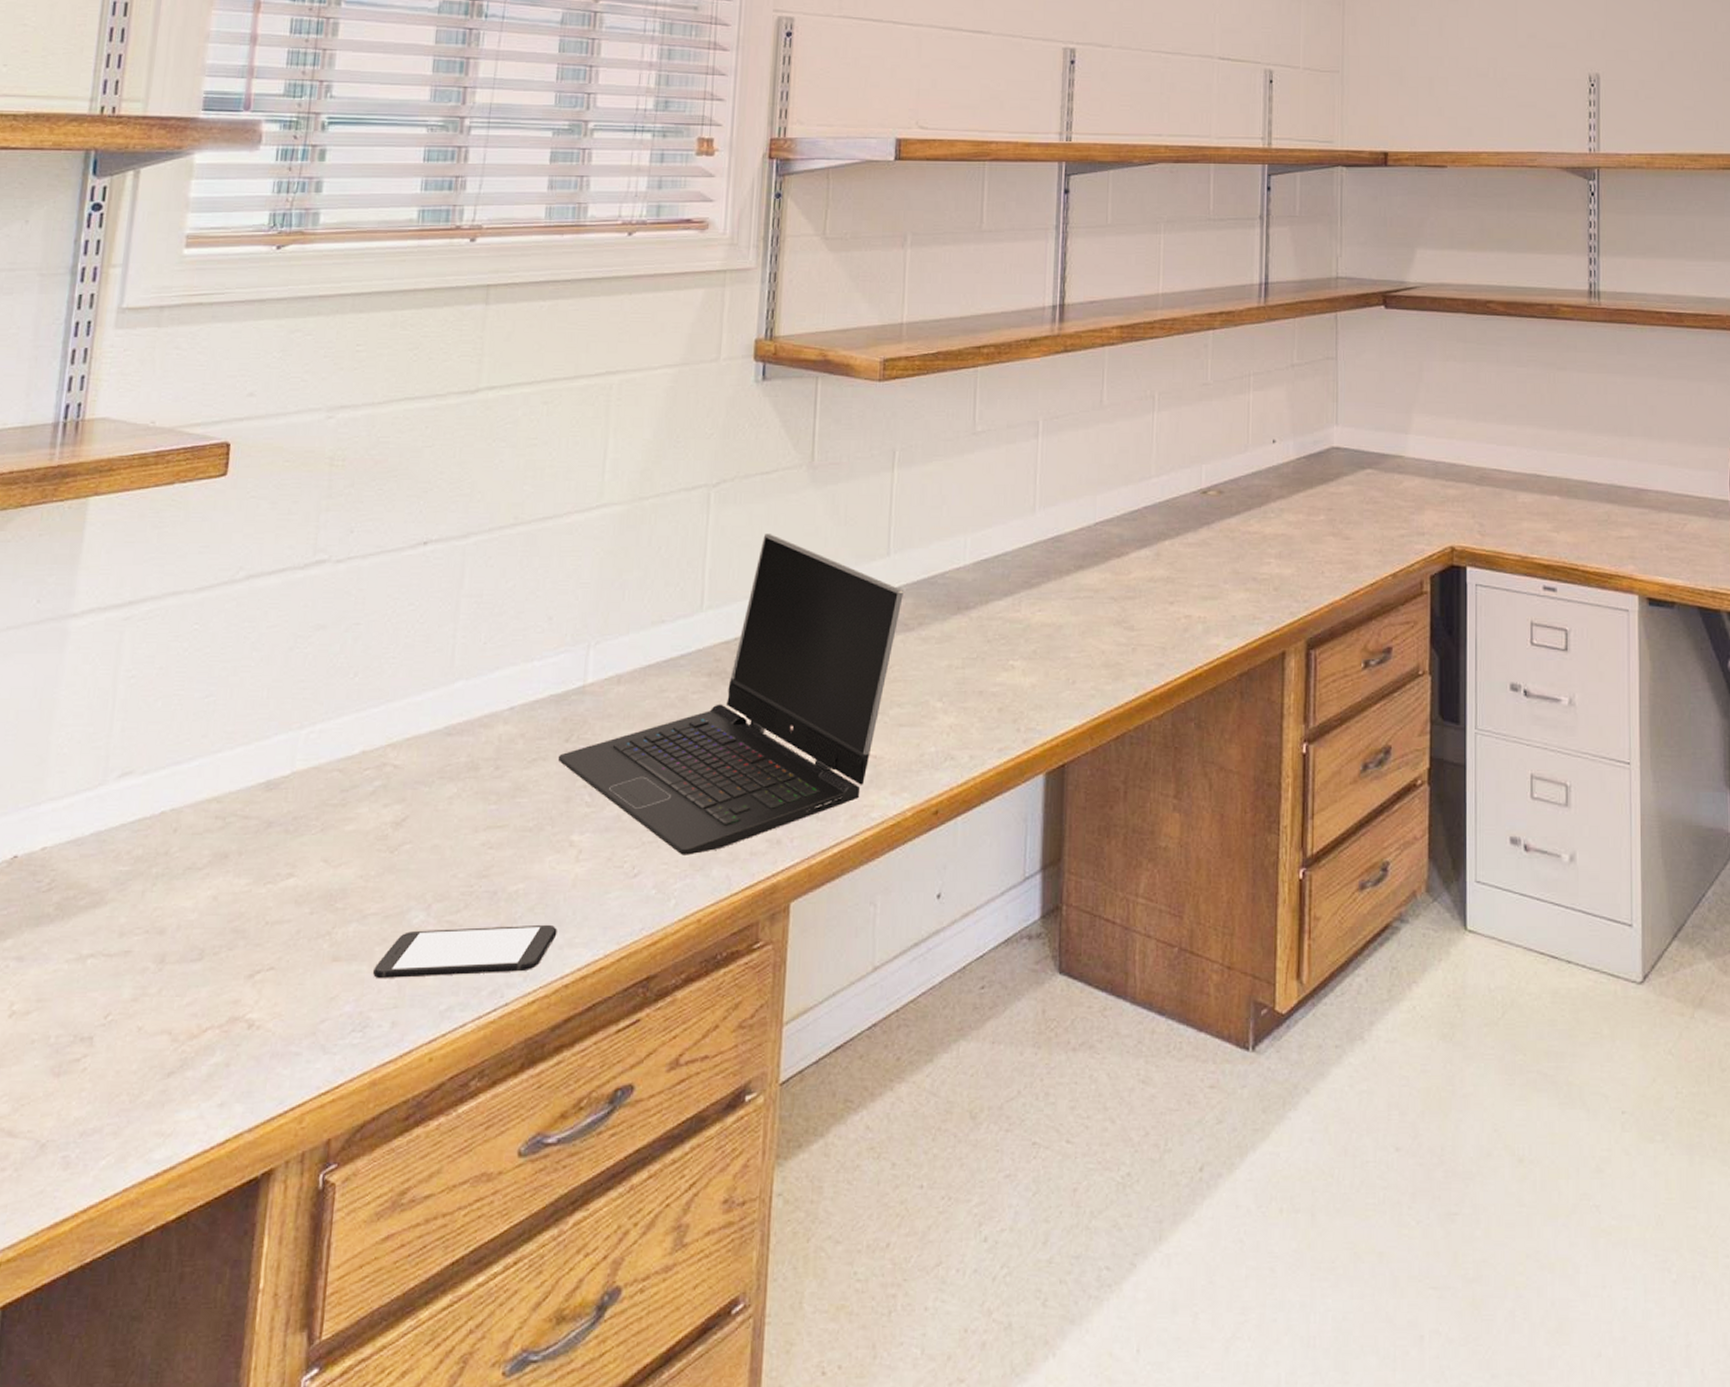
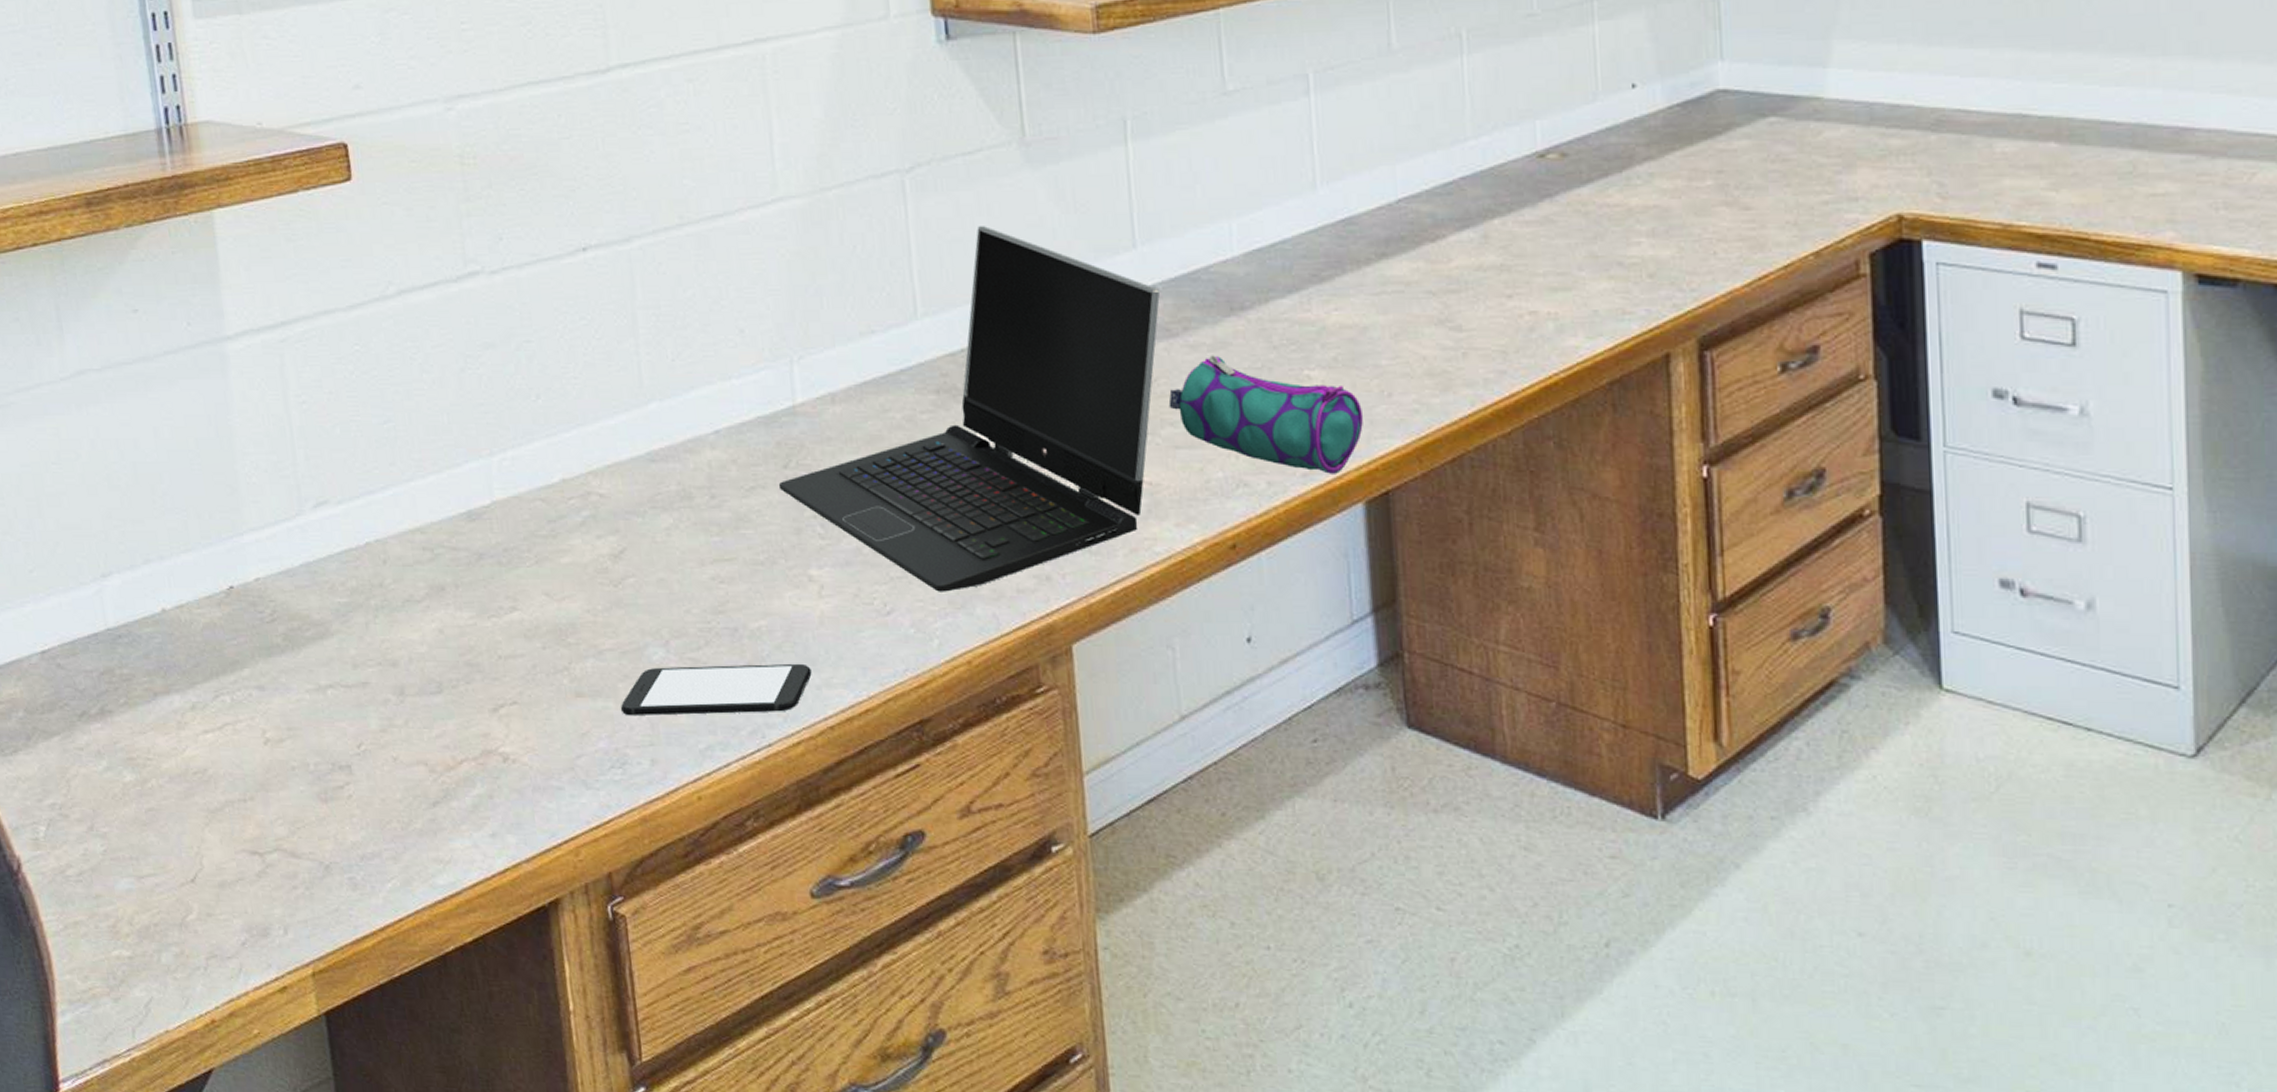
pencil case: none [898,647,1051,749] -> present [1168,355,1363,474]

